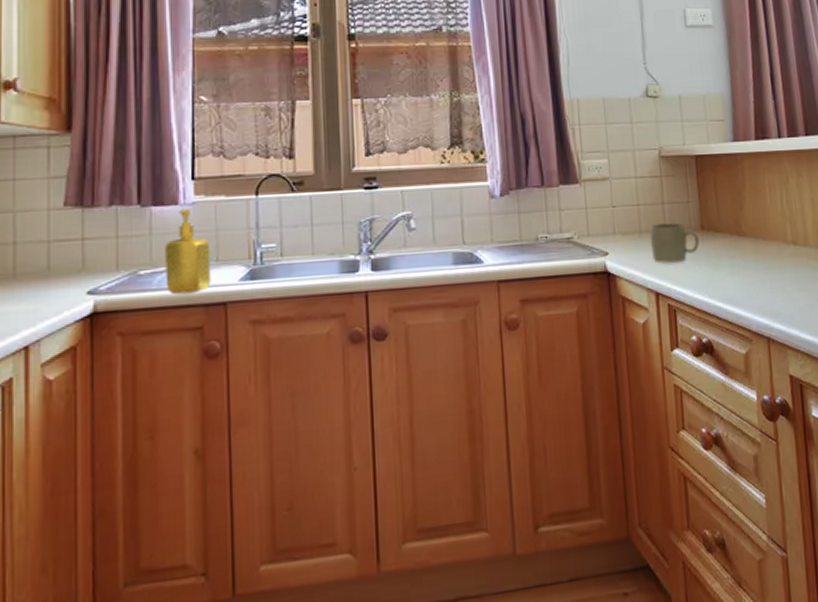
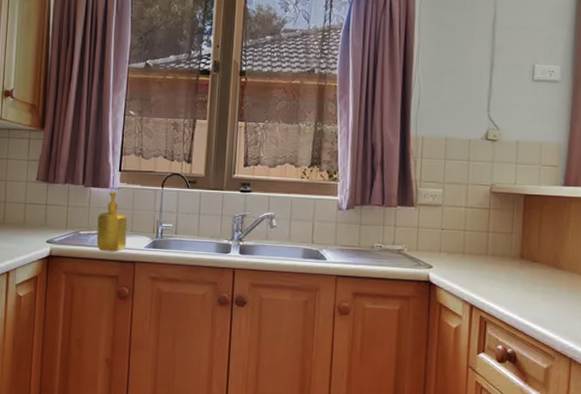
mug: present [650,222,699,264] -> none [471,248,517,284]

